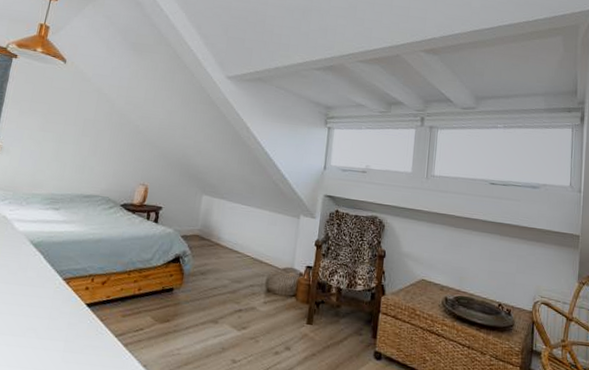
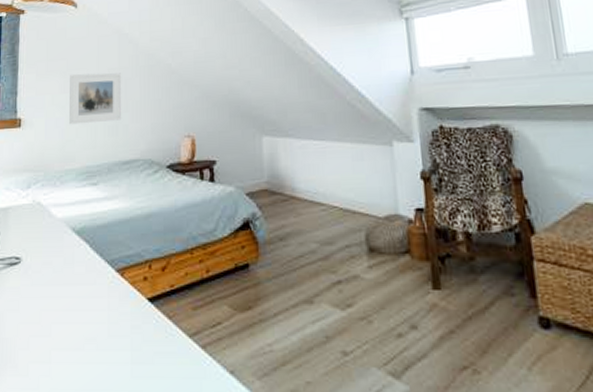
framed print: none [42,116,96,162] -> present [69,72,122,125]

